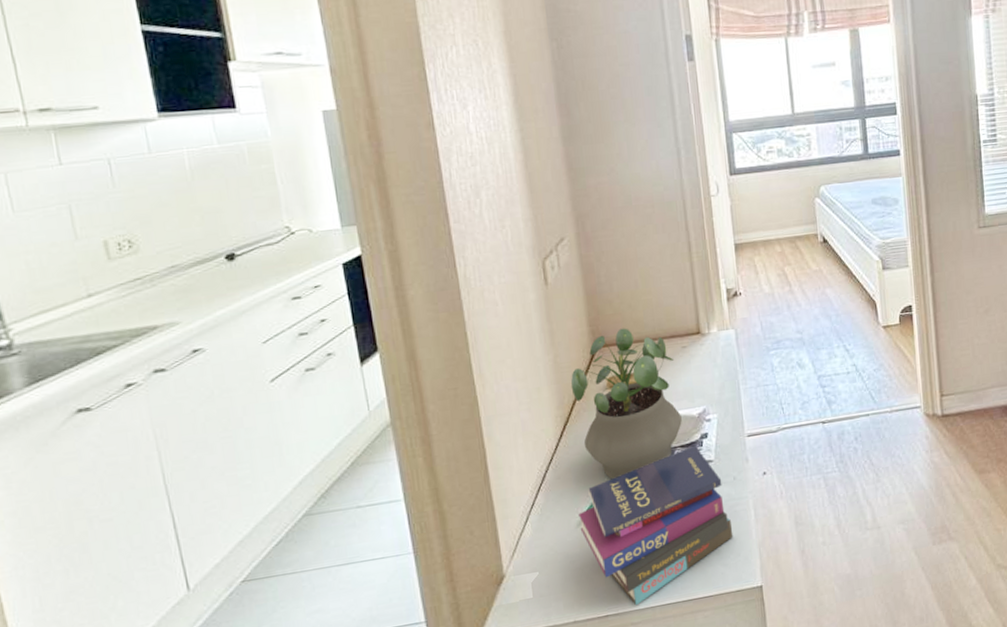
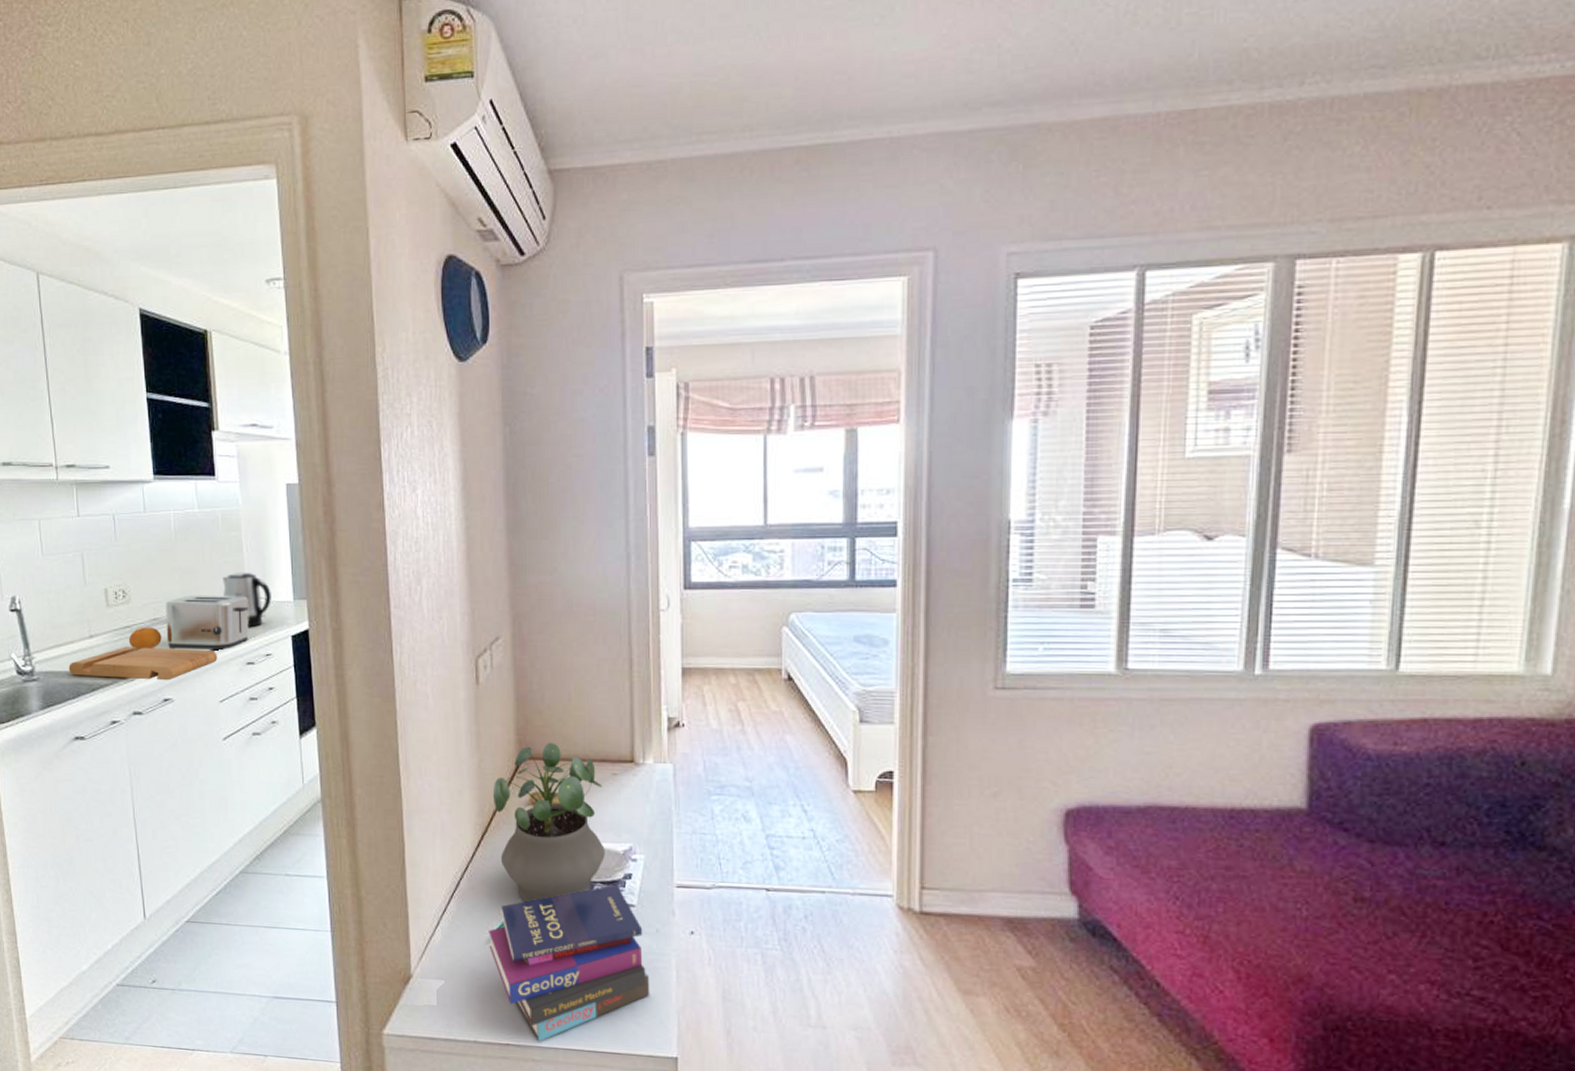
cutting board: none [61,291,256,342] -> present [68,646,218,681]
fruit: none [140,275,184,303] -> present [128,627,162,651]
toaster: none [185,230,292,296] -> present [165,595,249,651]
kettle: none [255,204,316,261] -> present [223,572,271,627]

